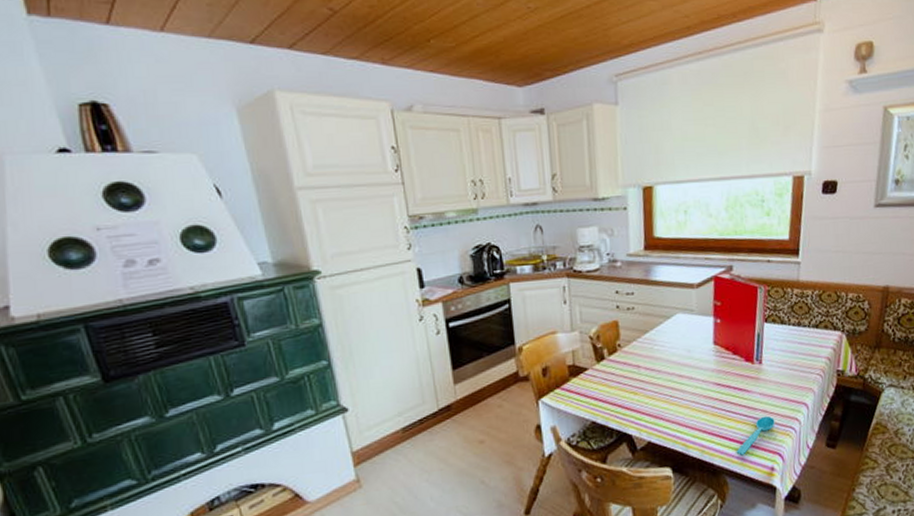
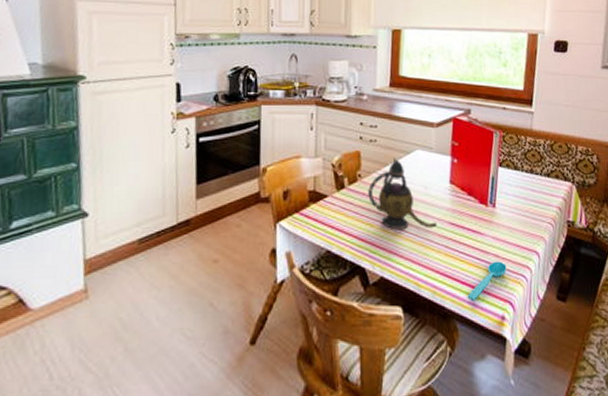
teapot: none [629,324,703,396] -> present [368,158,438,230]

